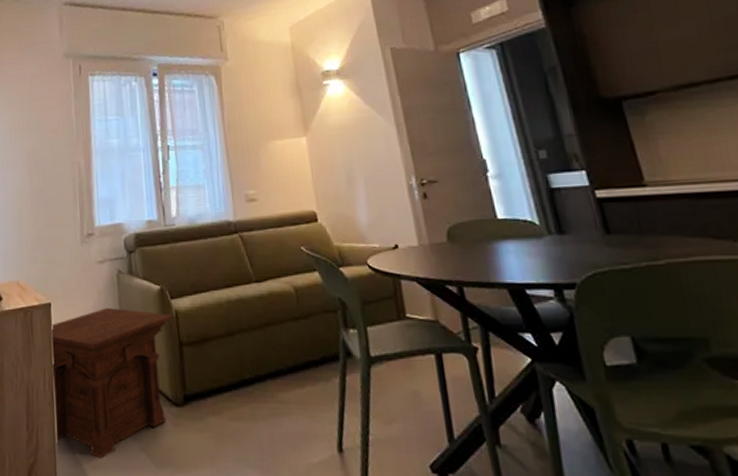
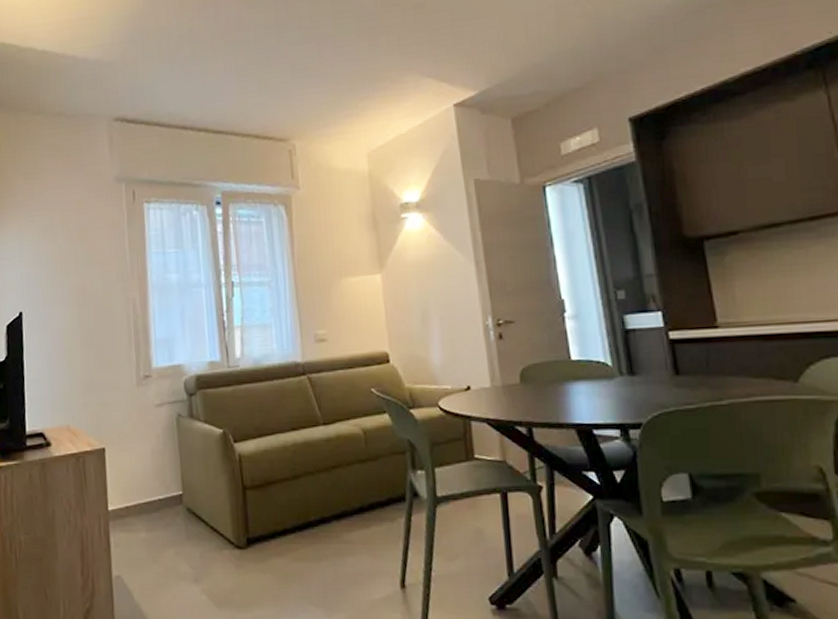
side table: present [50,307,173,459] -> none [105,452,236,602]

